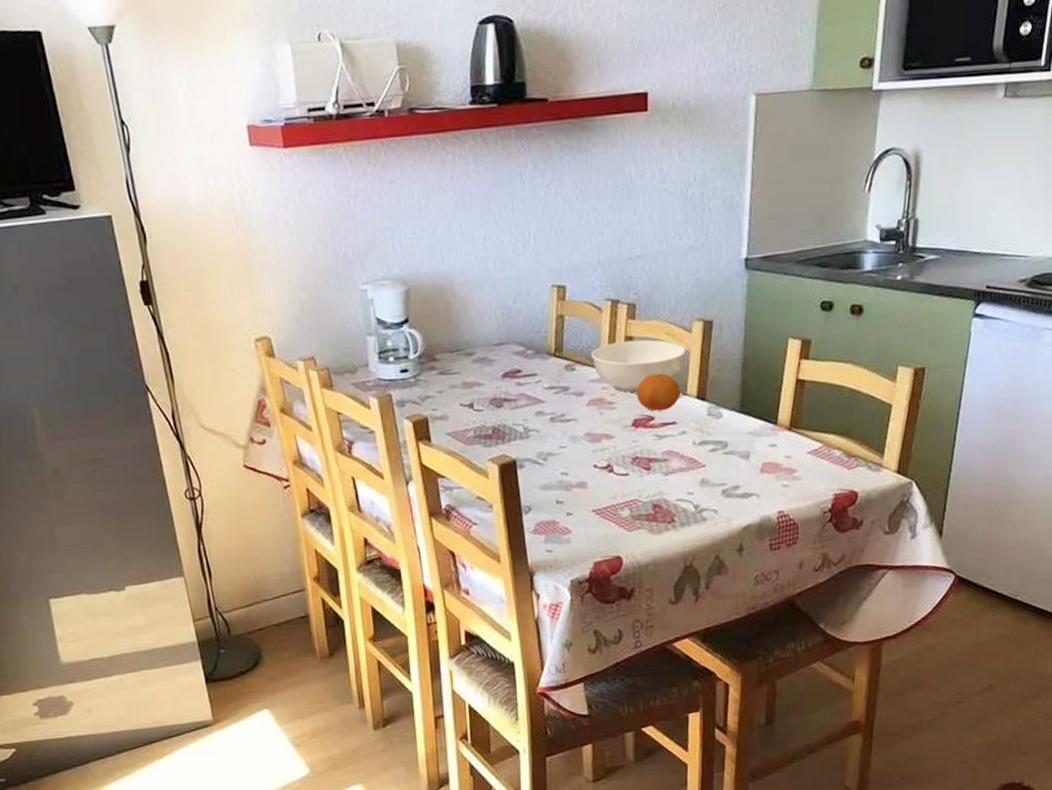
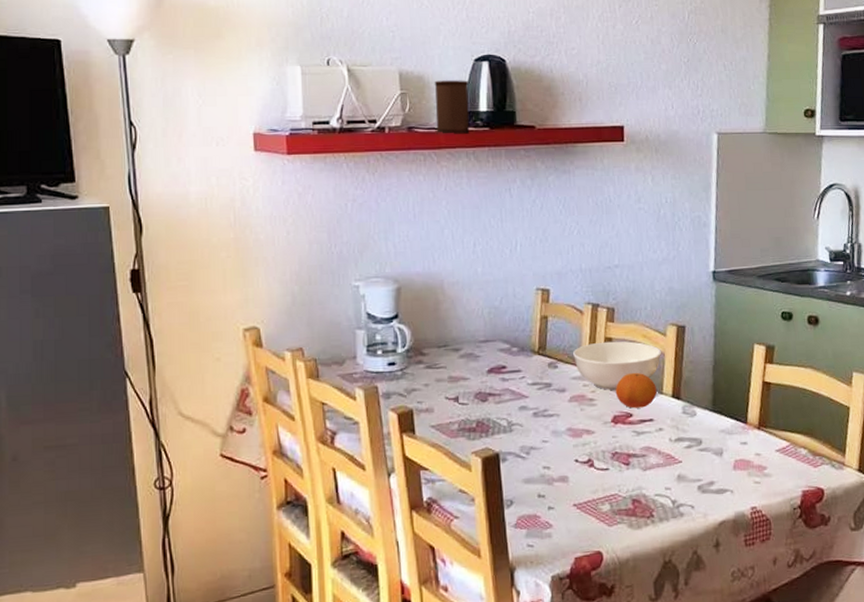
canister: none [435,48,476,115] -> present [434,80,470,134]

